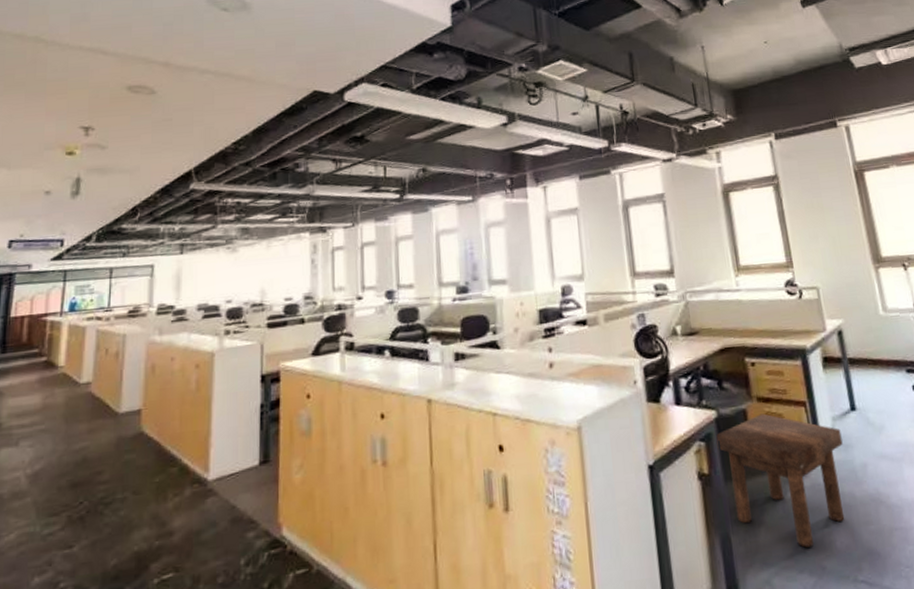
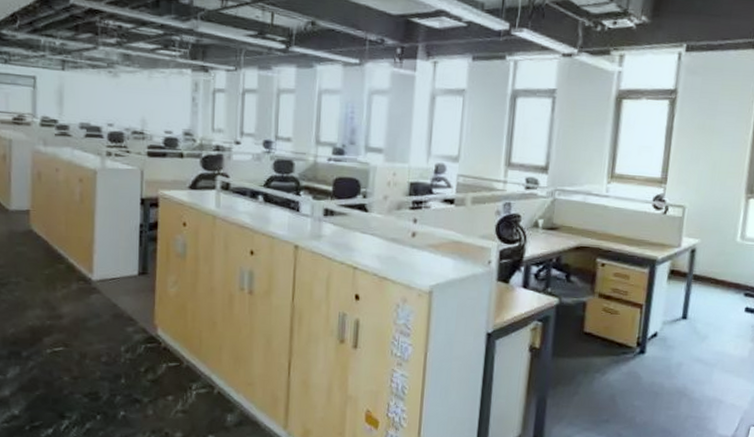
stool: present [716,413,845,548] -> none [552,308,668,418]

